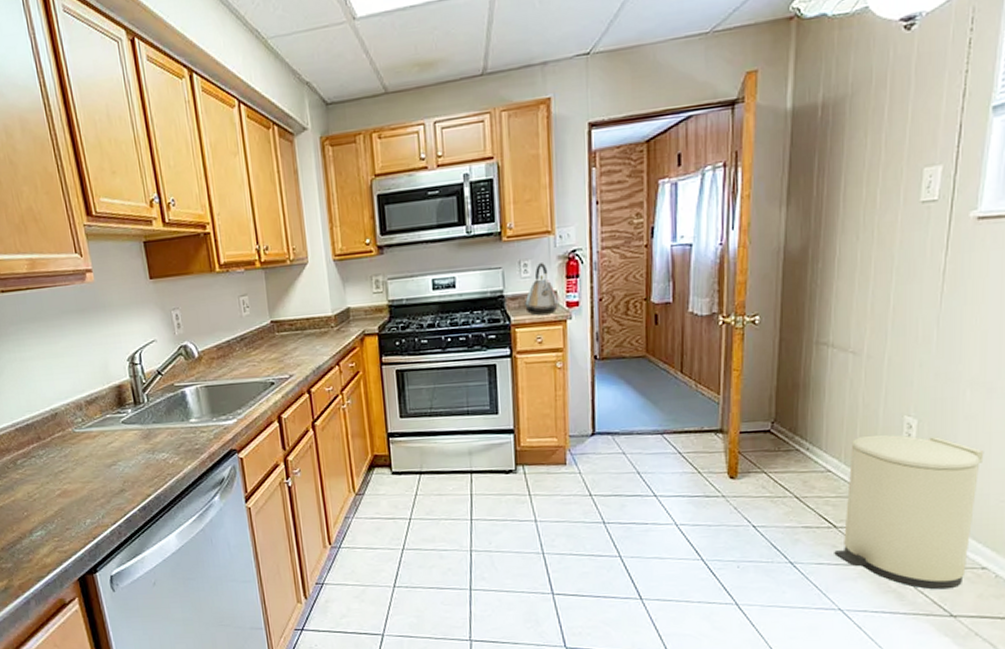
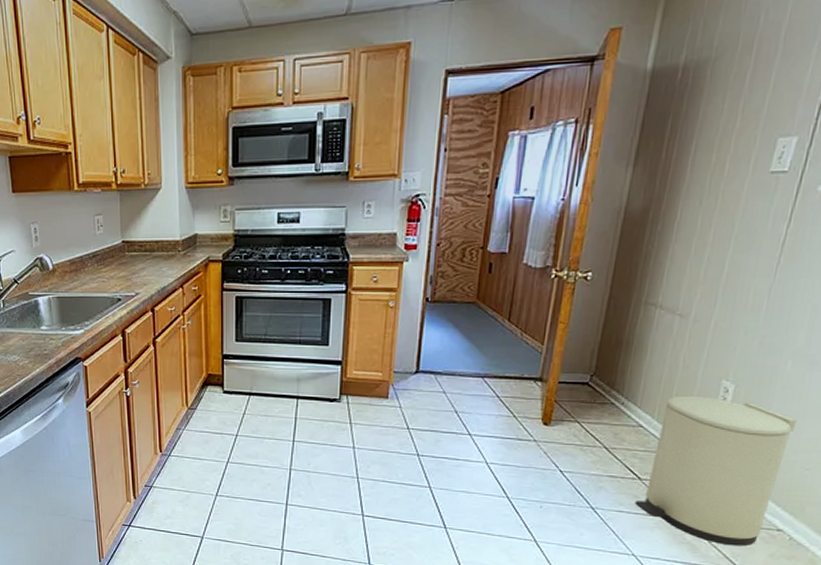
kettle: present [525,263,558,315] -> none [364,205,397,255]

